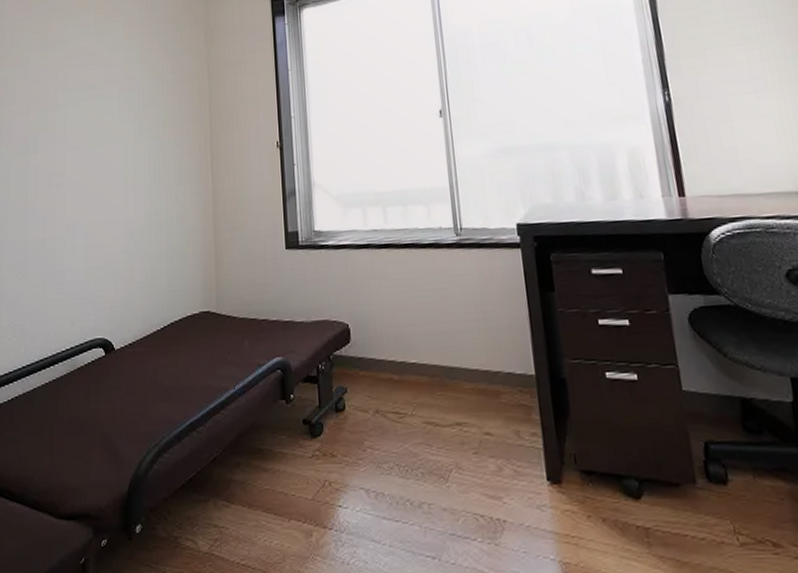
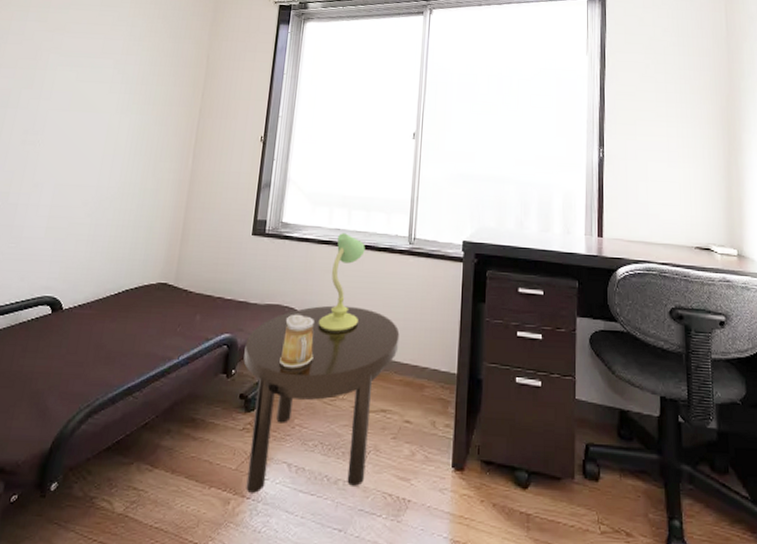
side table: none [299,312,464,523] -> present [243,305,400,493]
mug: none [336,327,373,387] -> present [279,314,314,369]
table lamp: none [371,233,414,343] -> present [318,233,365,332]

